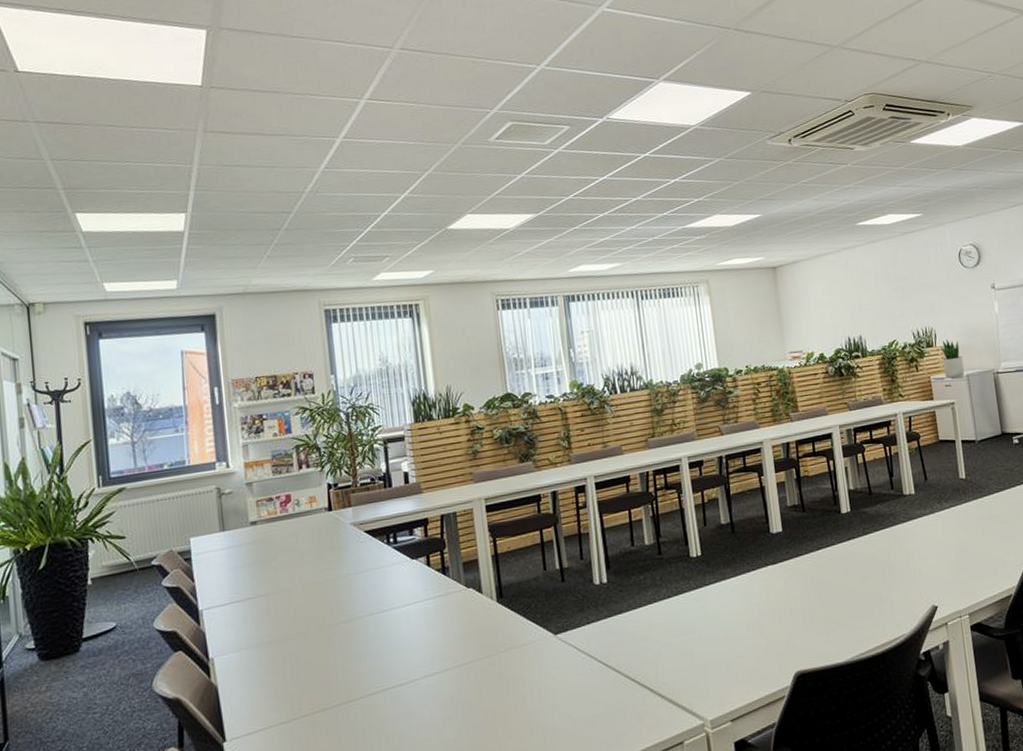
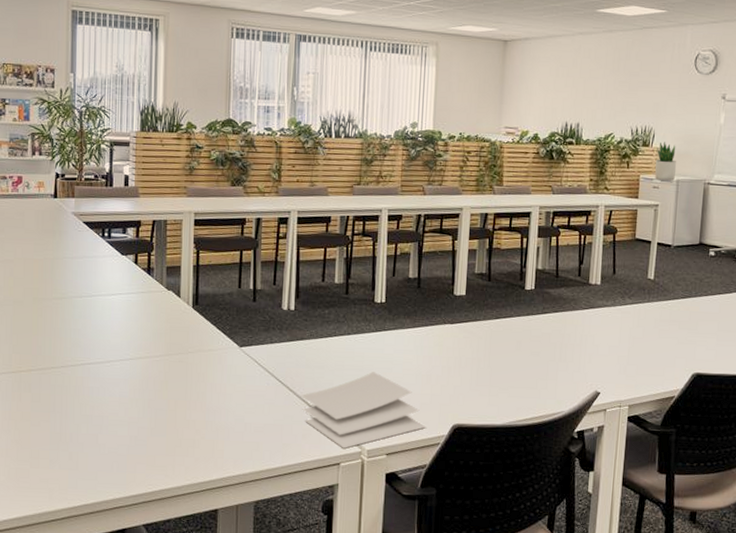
papers: none [628,632,767,724] -> present [300,372,426,448]

